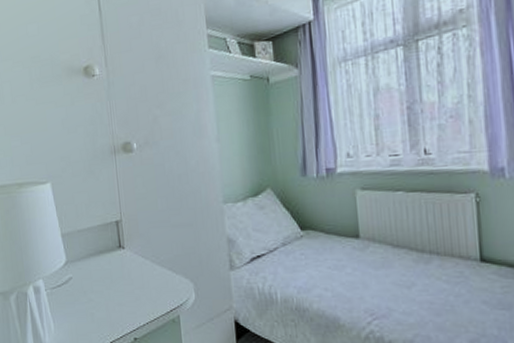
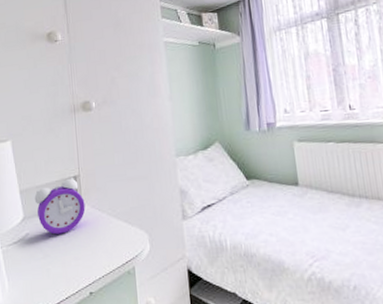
alarm clock: none [76,223,128,280] -> present [34,178,86,234]

